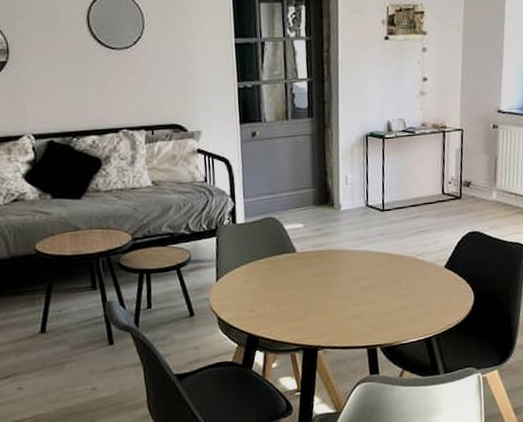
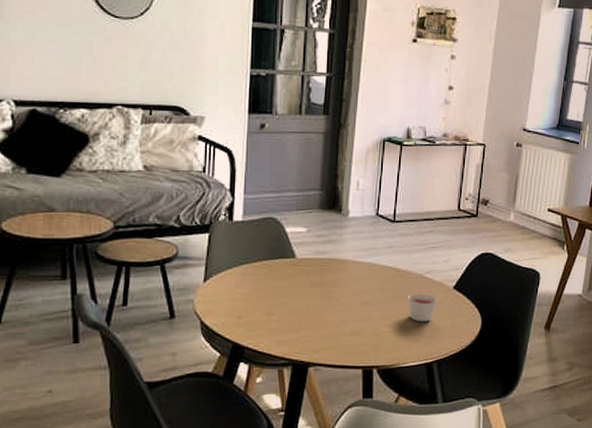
candle: none [403,274,431,301] -> present [408,293,438,322]

